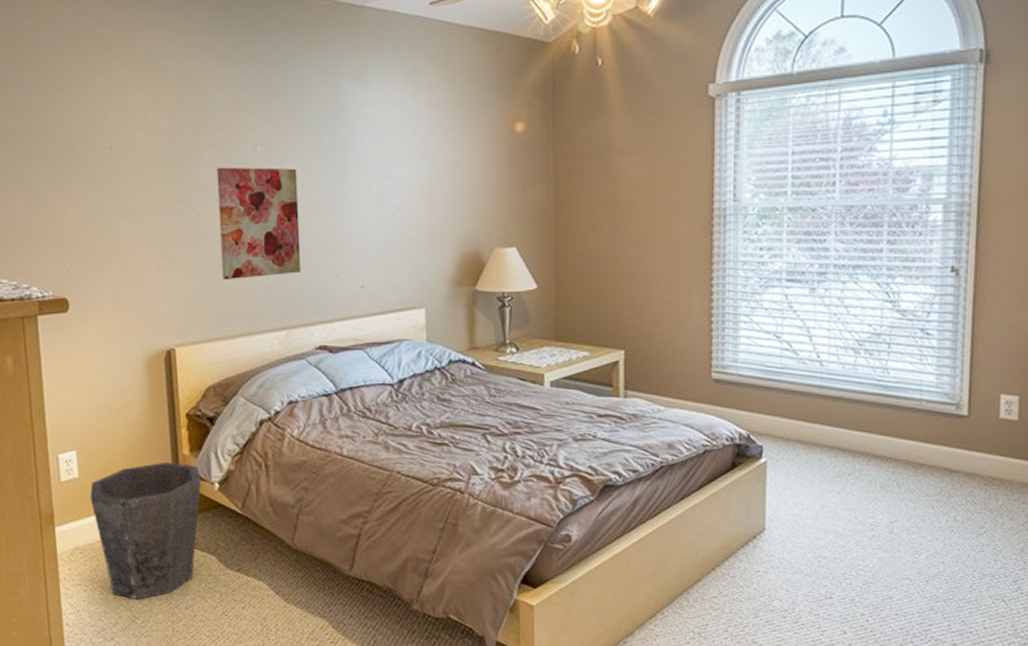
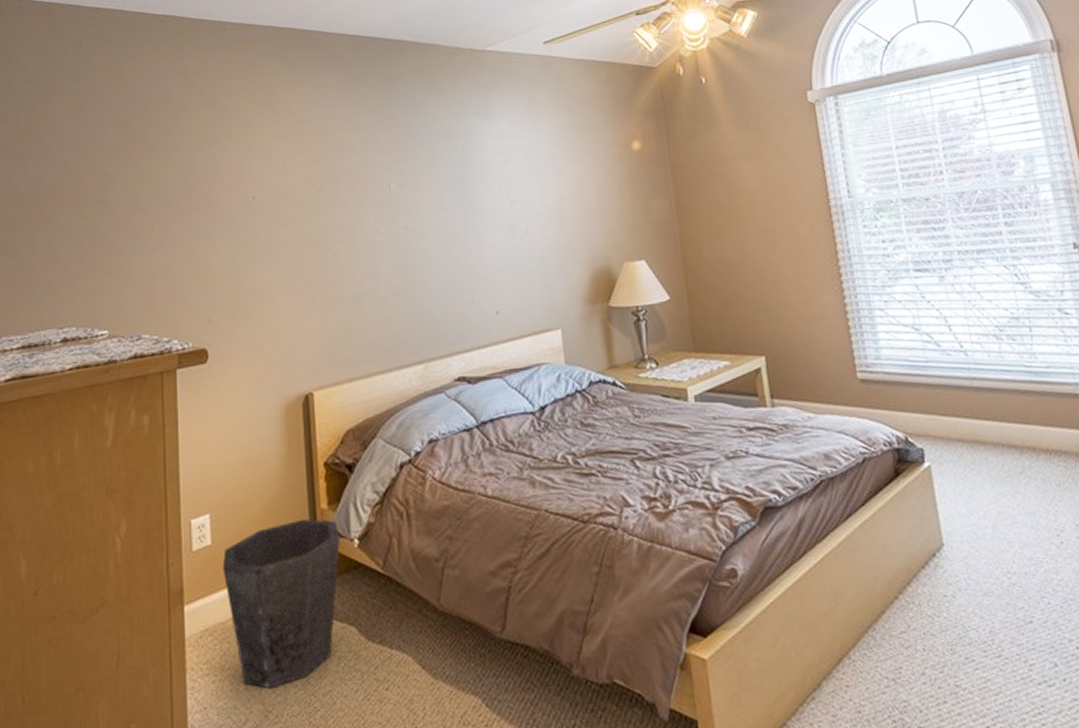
wall art: present [216,167,301,281] -> none [353,201,437,317]

